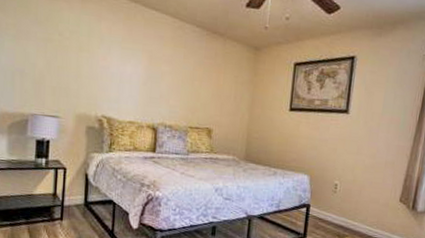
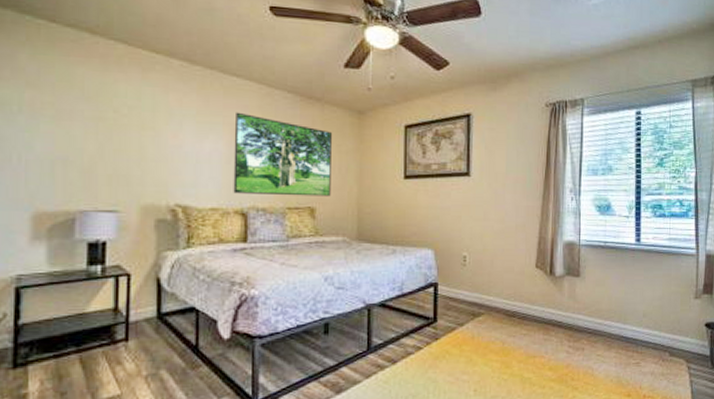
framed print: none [147,41,231,121] -> present [233,112,332,197]

